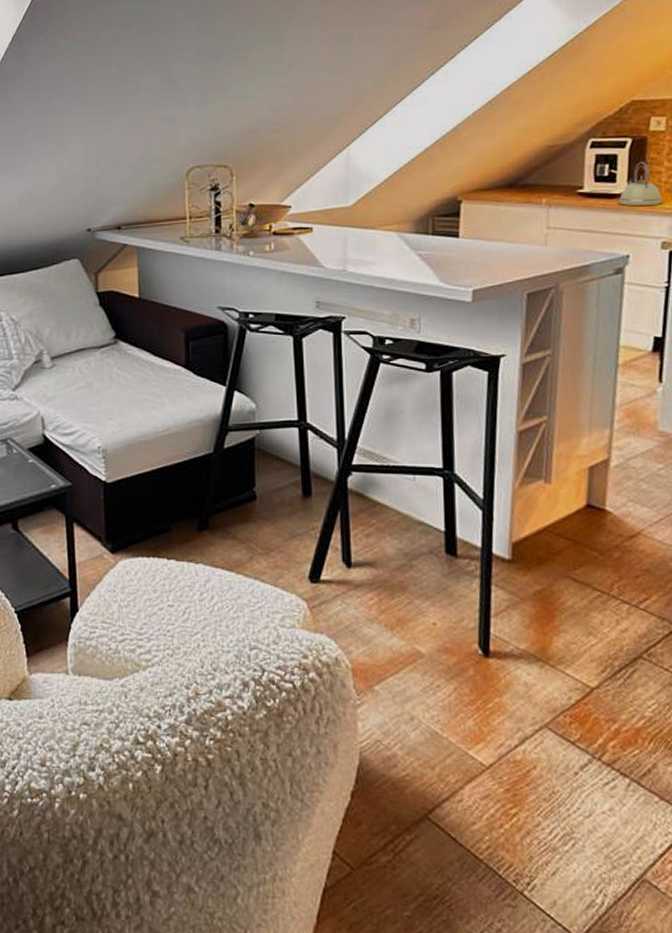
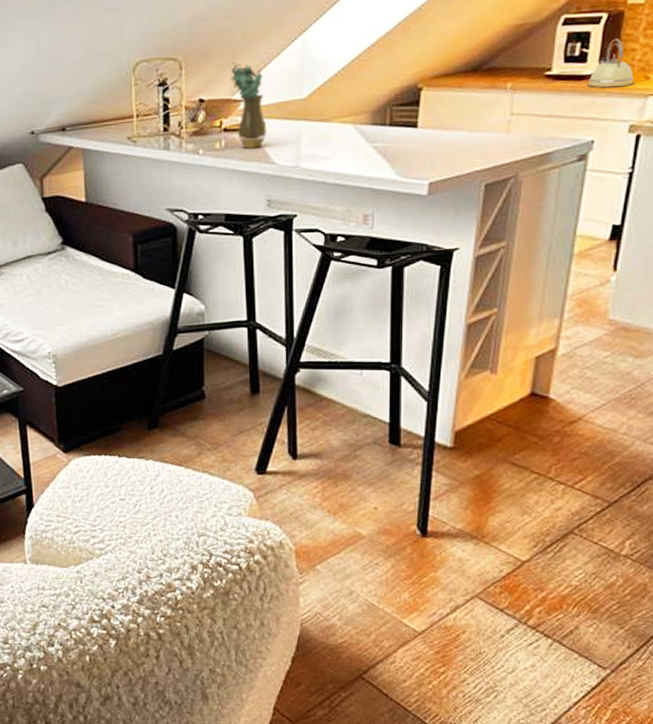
vase: none [279,171,315,252] -> present [231,63,267,149]

